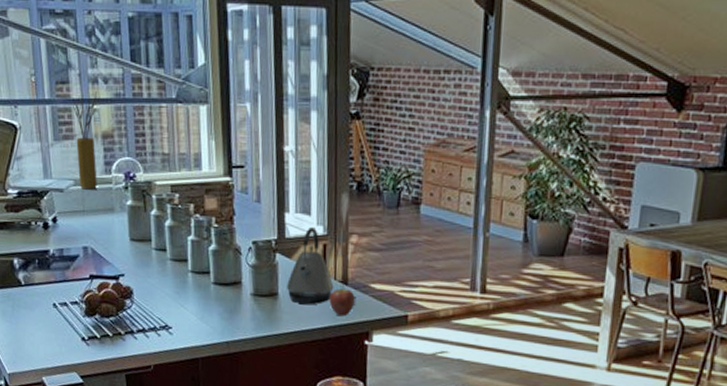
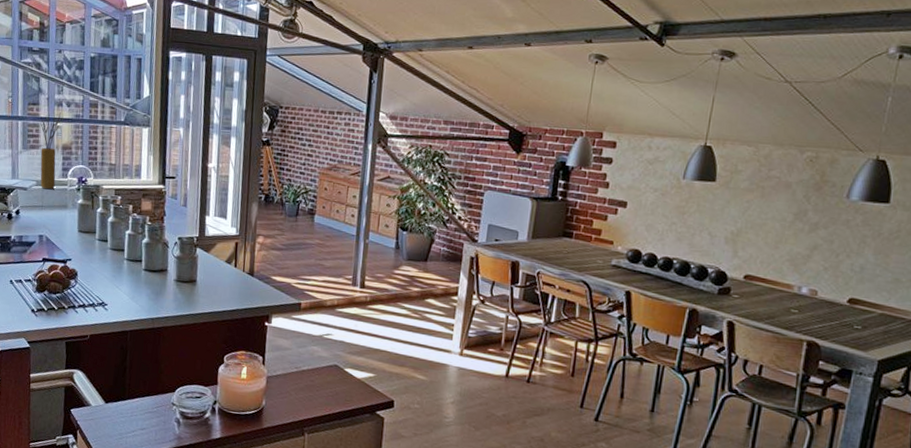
kettle: present [287,227,334,305] -> none [204,228,242,291]
fruit: present [329,283,355,317] -> none [237,274,259,302]

